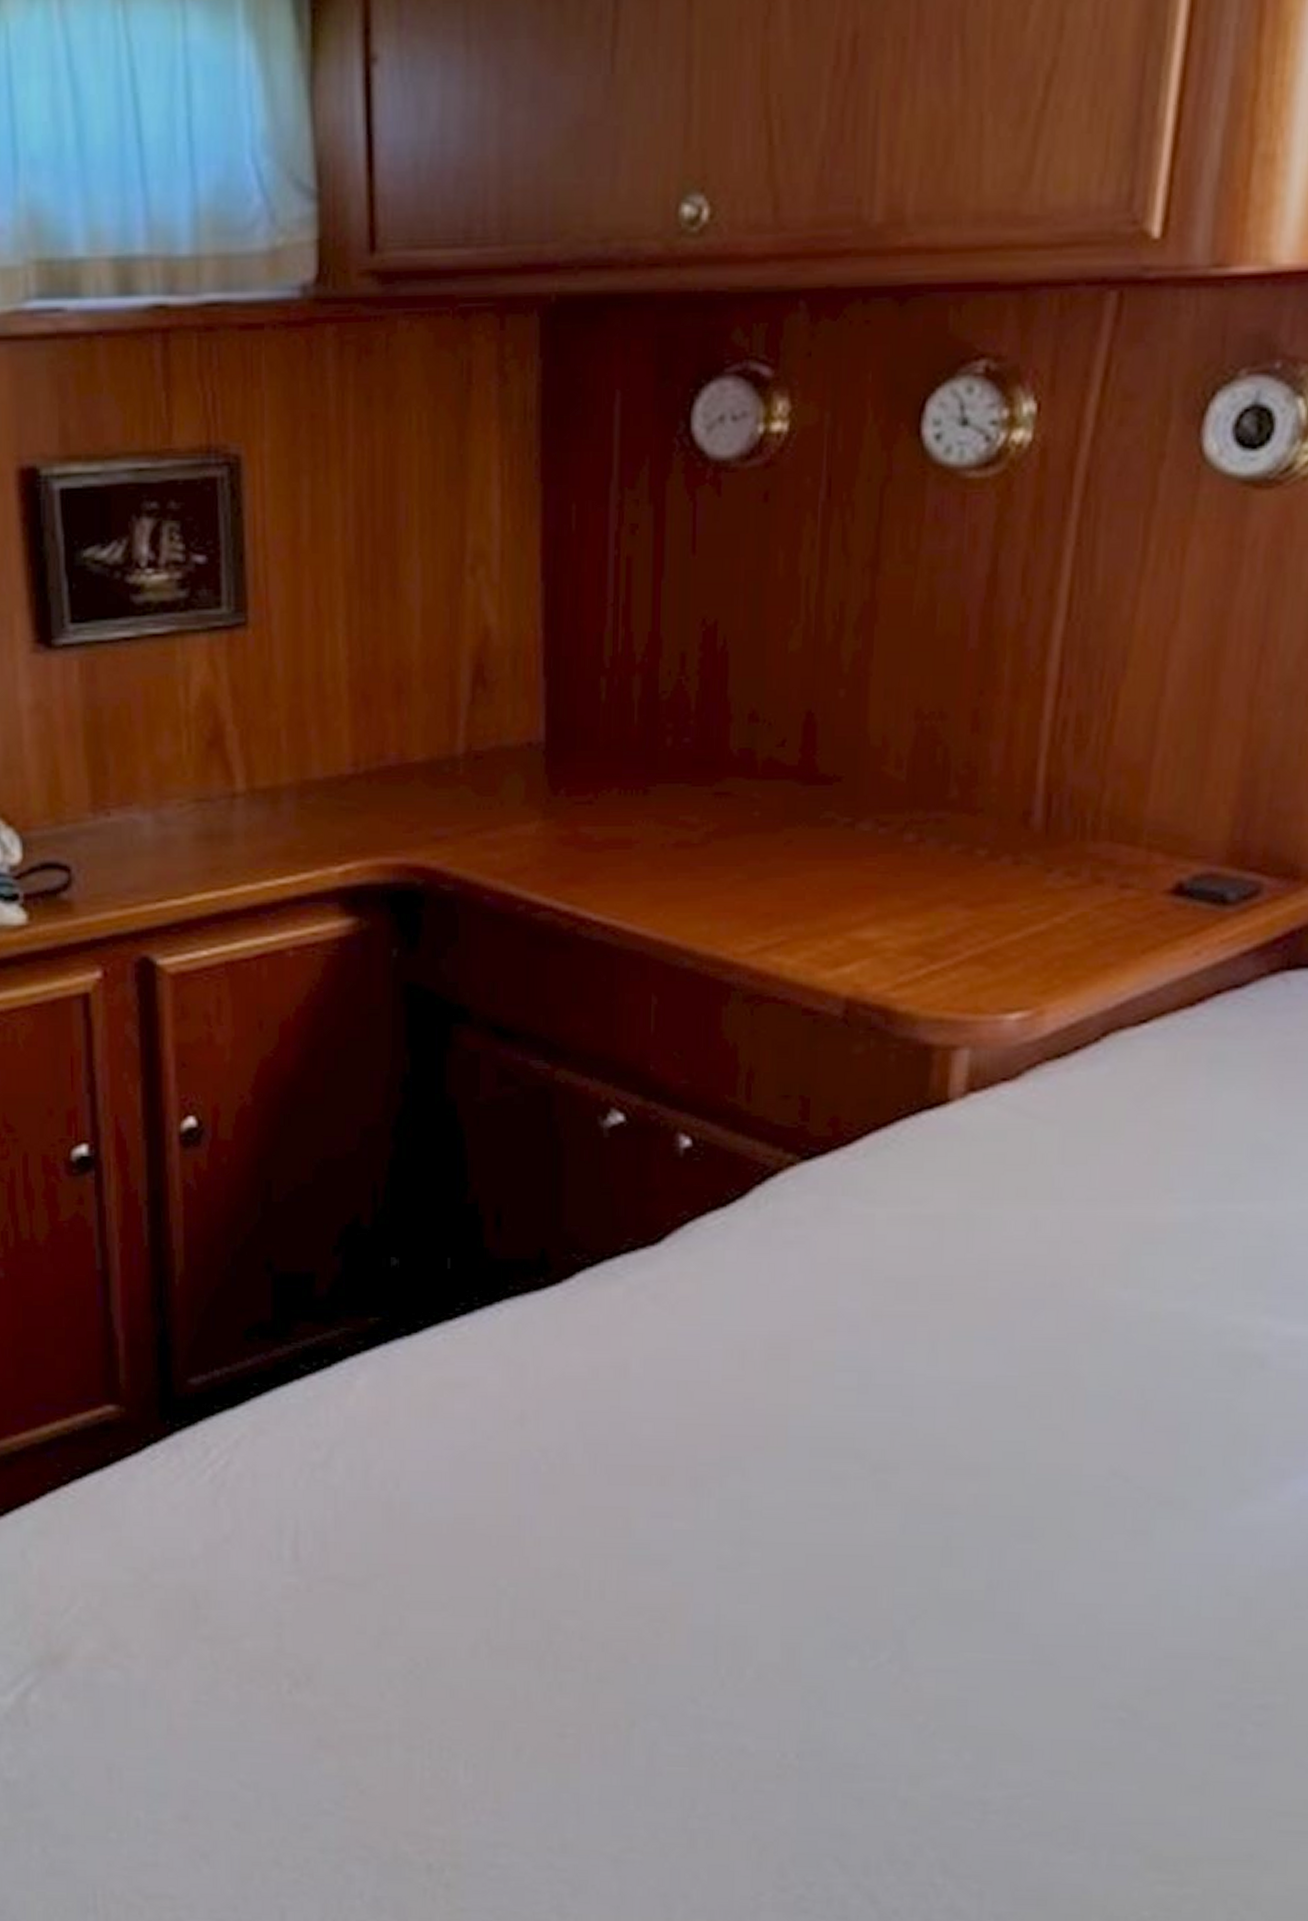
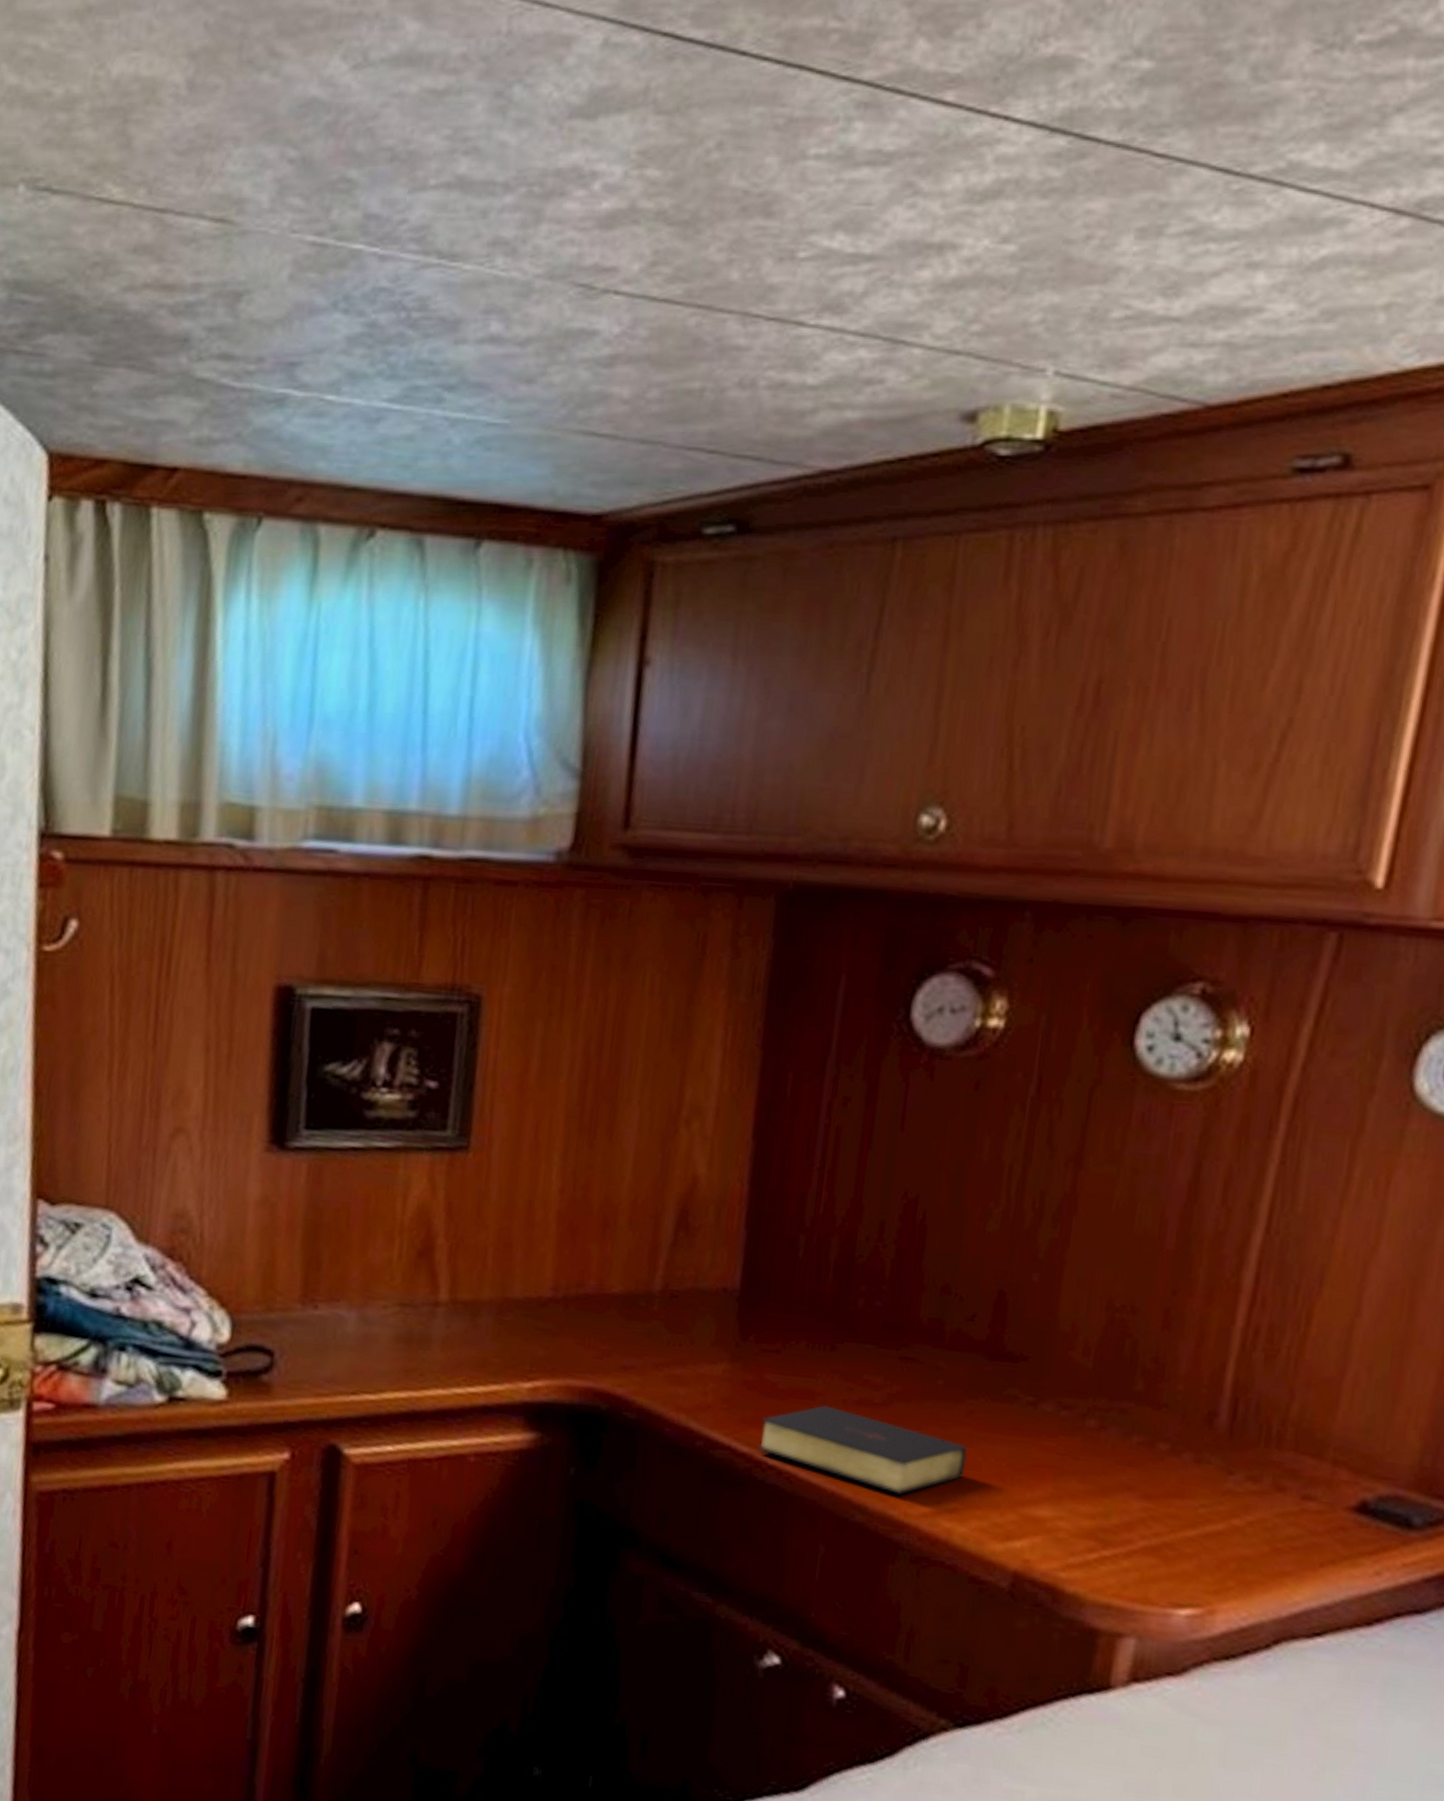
bible: none [580,852,790,934] -> present [758,1405,967,1494]

